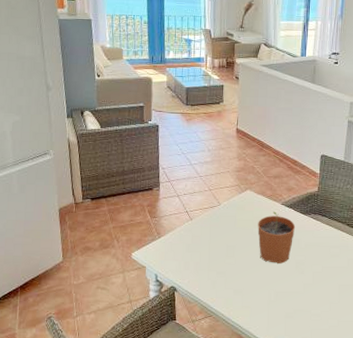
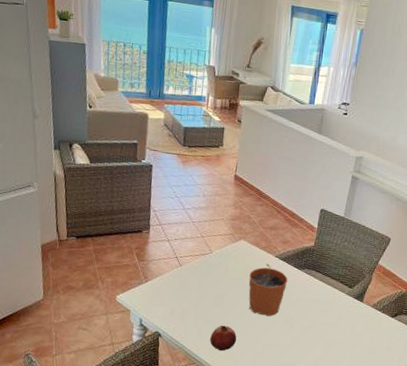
fruit: none [224,275,250,302] -> present [210,325,237,351]

